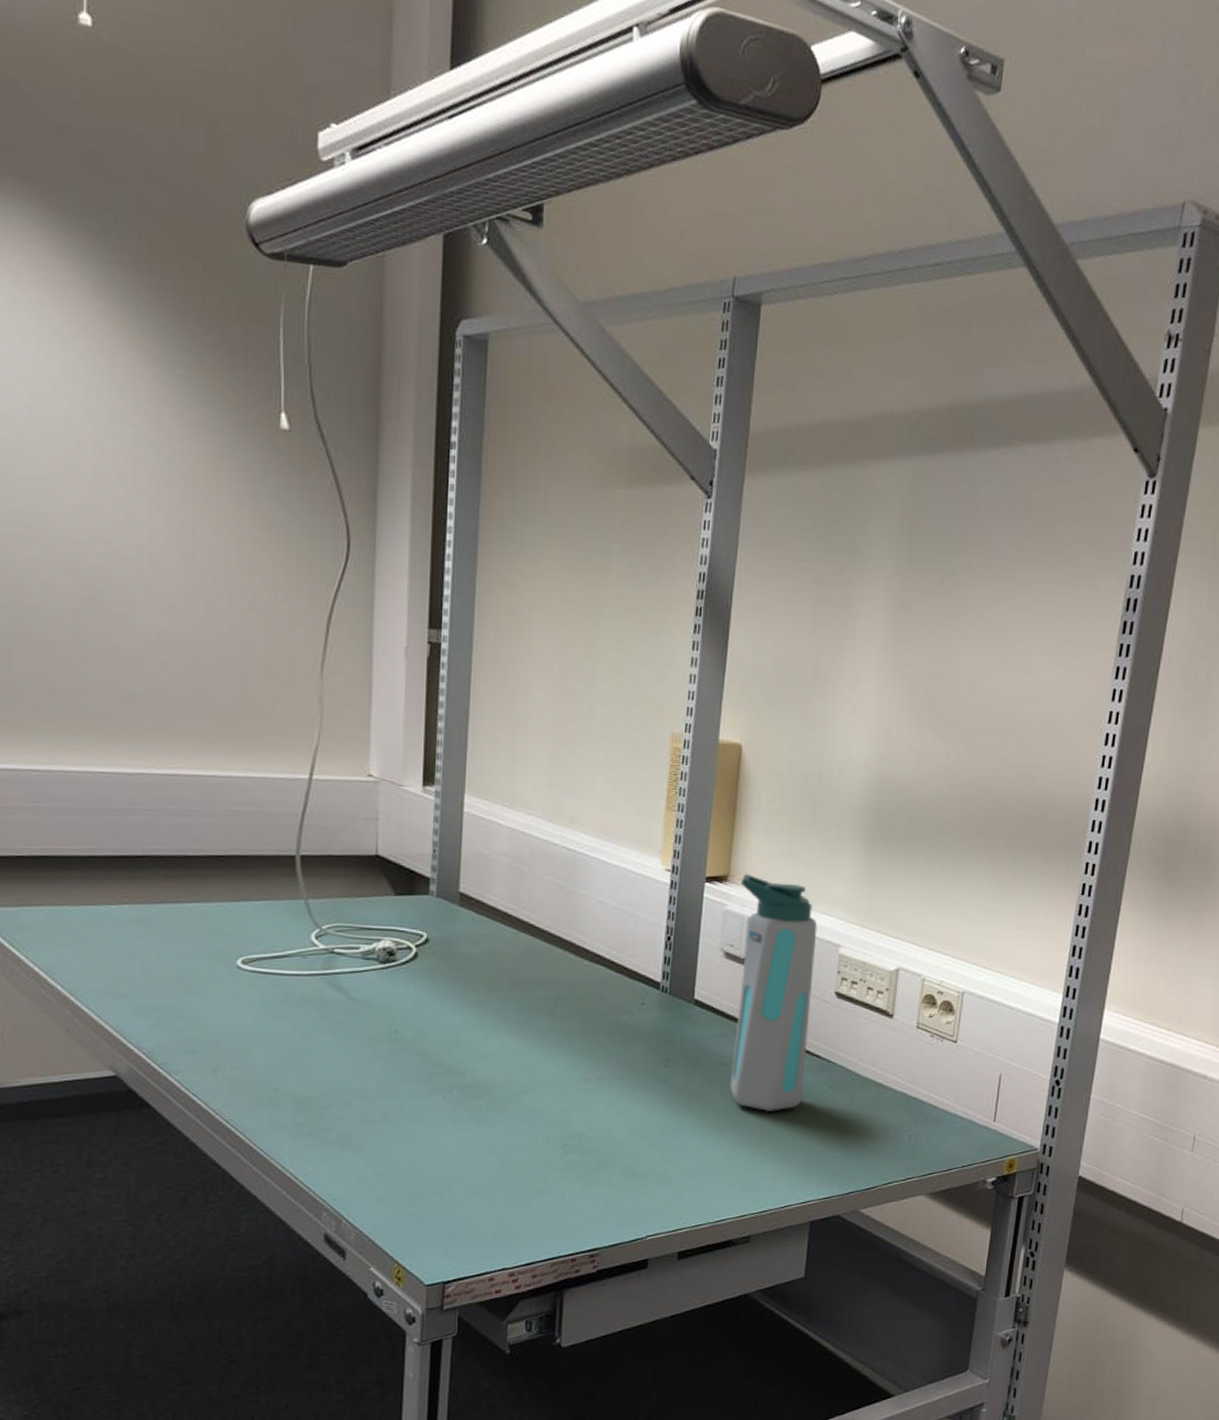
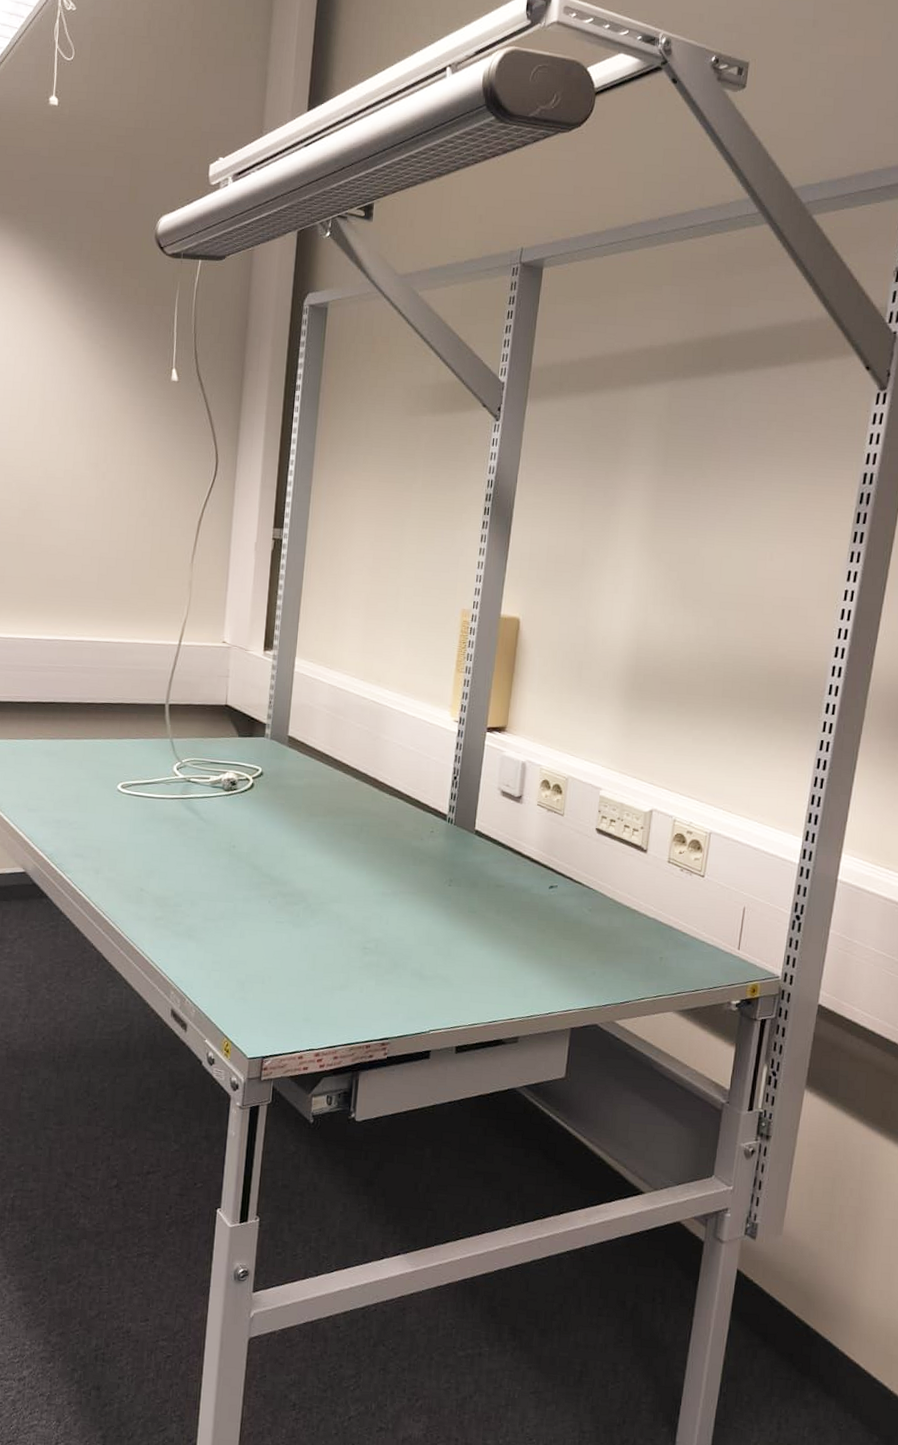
water bottle: present [730,873,818,1111] -> none [503,725,582,929]

